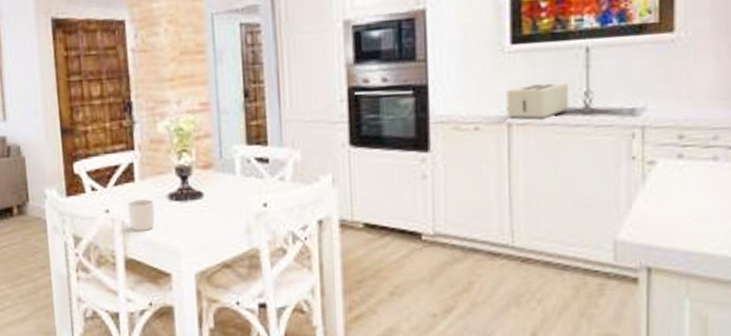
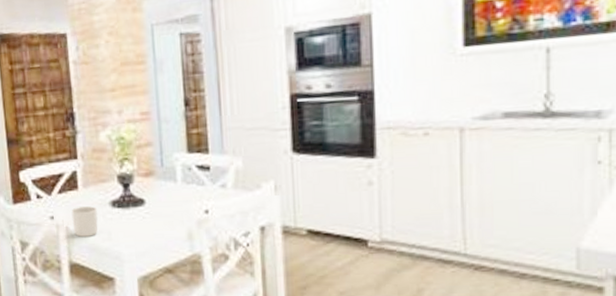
toaster: present [506,82,569,121] -> none [458,85,528,126]

